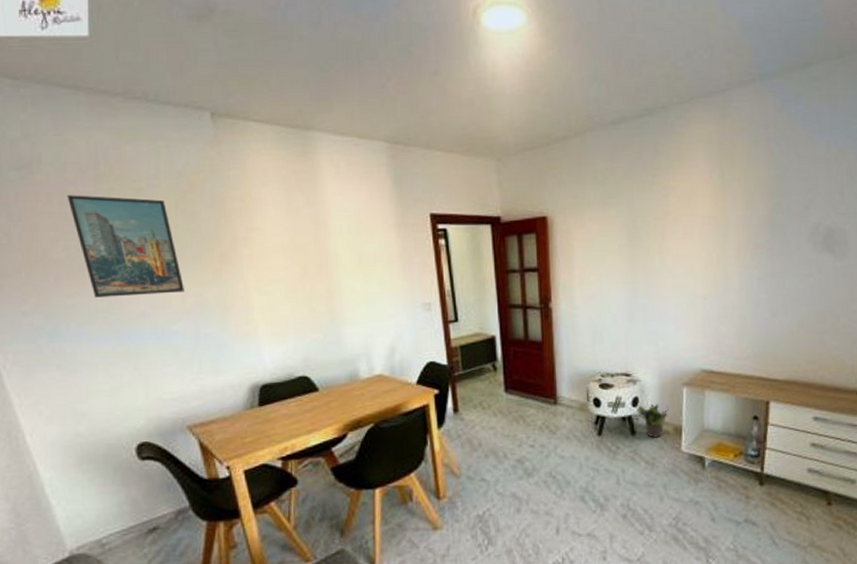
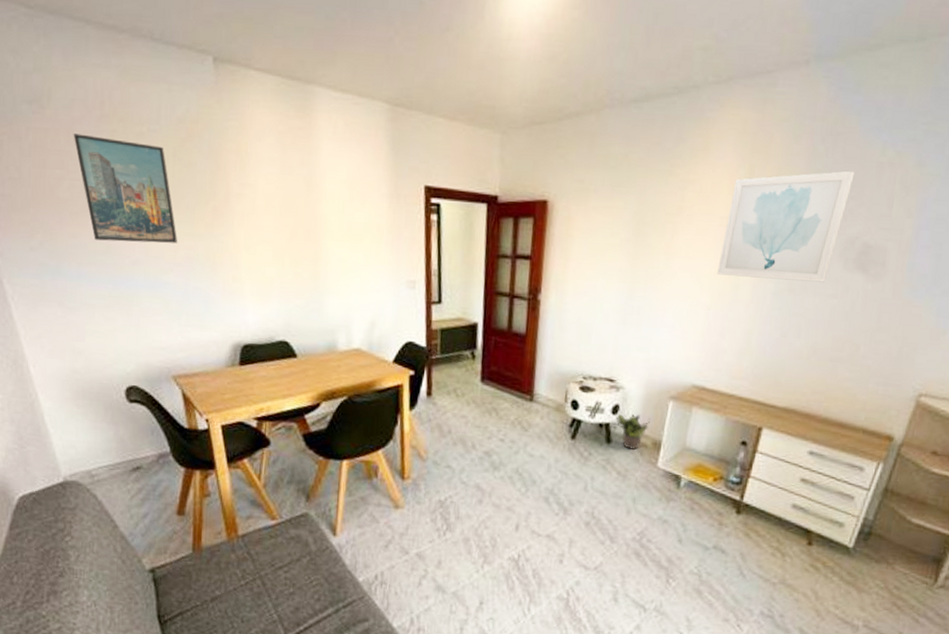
wall art: none [707,167,808,267] -> present [717,171,855,283]

